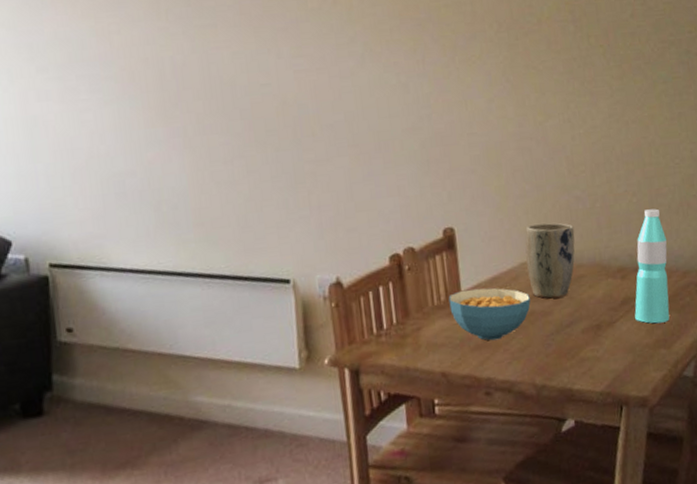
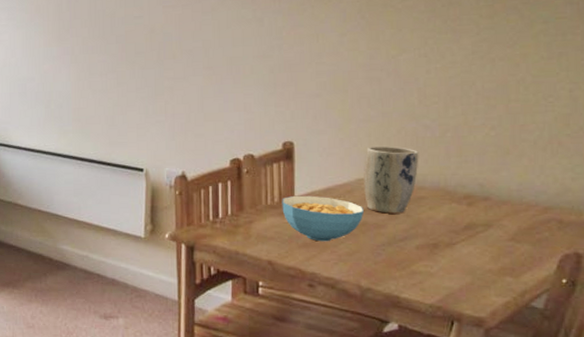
water bottle: present [634,208,670,324] -> none [479,143,528,252]

